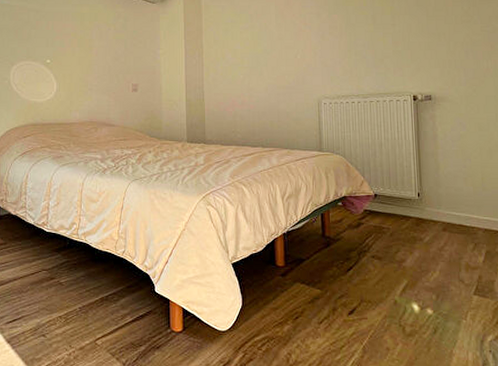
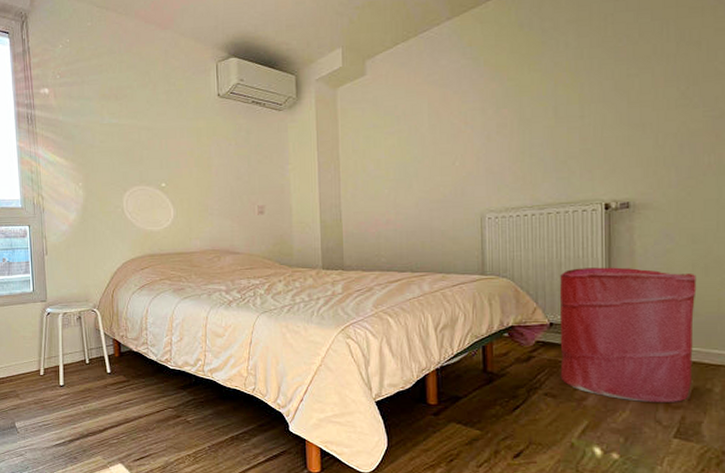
laundry hamper: none [381,148,485,264] -> present [559,267,697,402]

